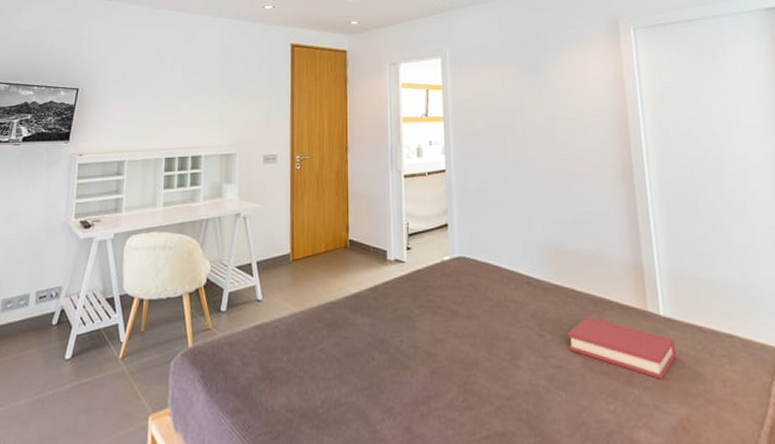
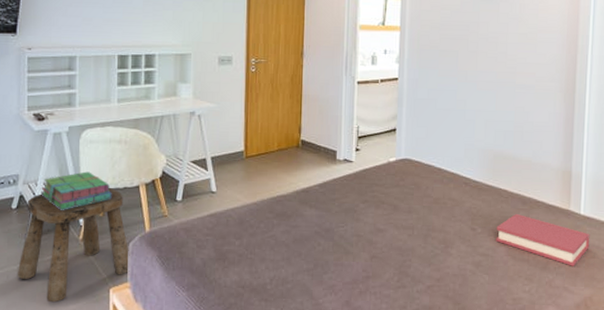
stool: none [52,298,172,434] -> present [17,187,130,303]
stack of books: none [82,281,155,326] -> present [41,171,112,211]

